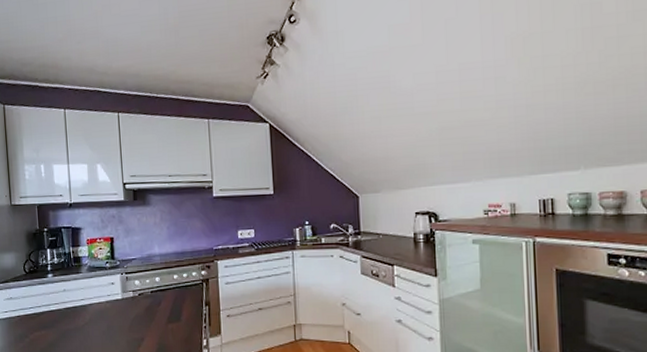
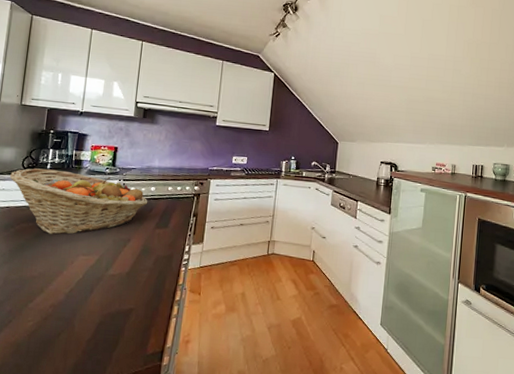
fruit basket: none [14,271,155,341] -> present [10,168,148,235]

